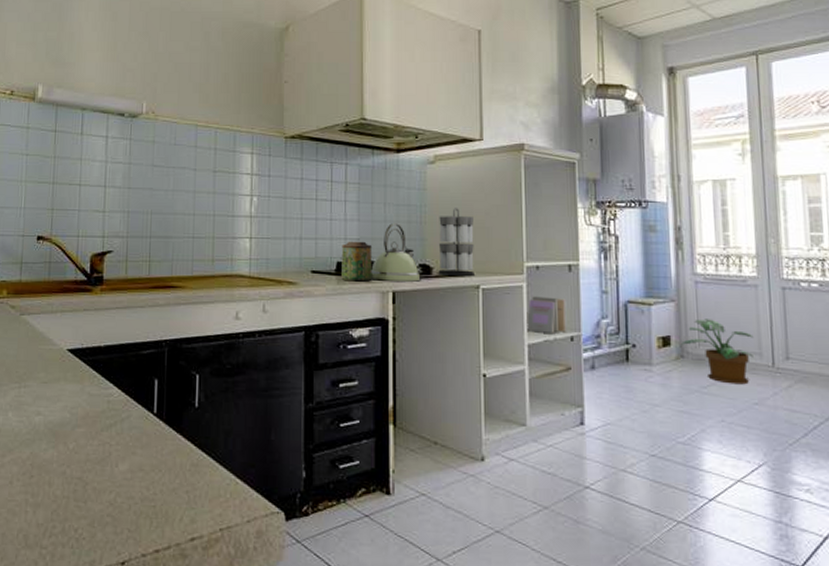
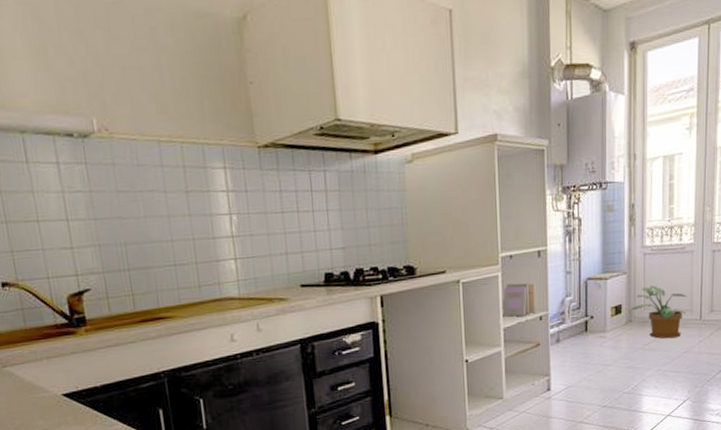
canister: present [341,241,373,282] -> none [328,249,361,291]
kettle: present [371,222,421,283] -> none [358,227,406,287]
spice rack: present [438,208,474,276] -> none [419,206,455,274]

